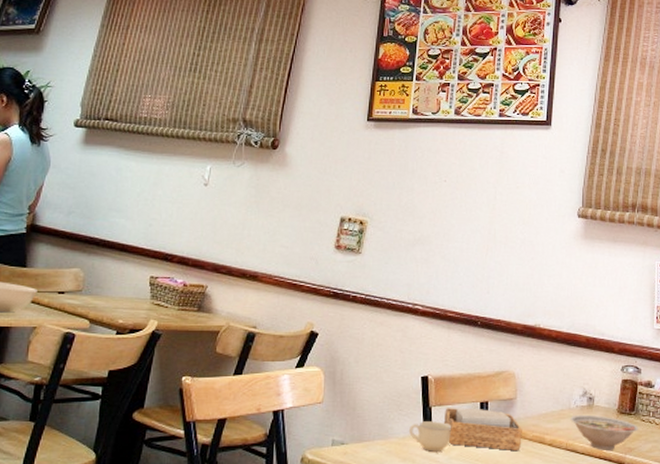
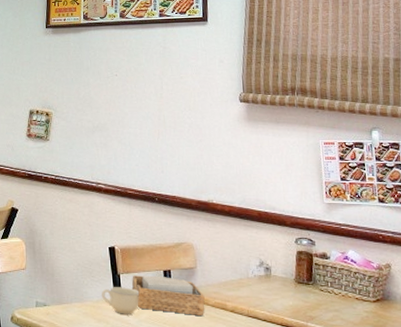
soup bowl: present [570,414,638,450] -> none [249,283,318,318]

